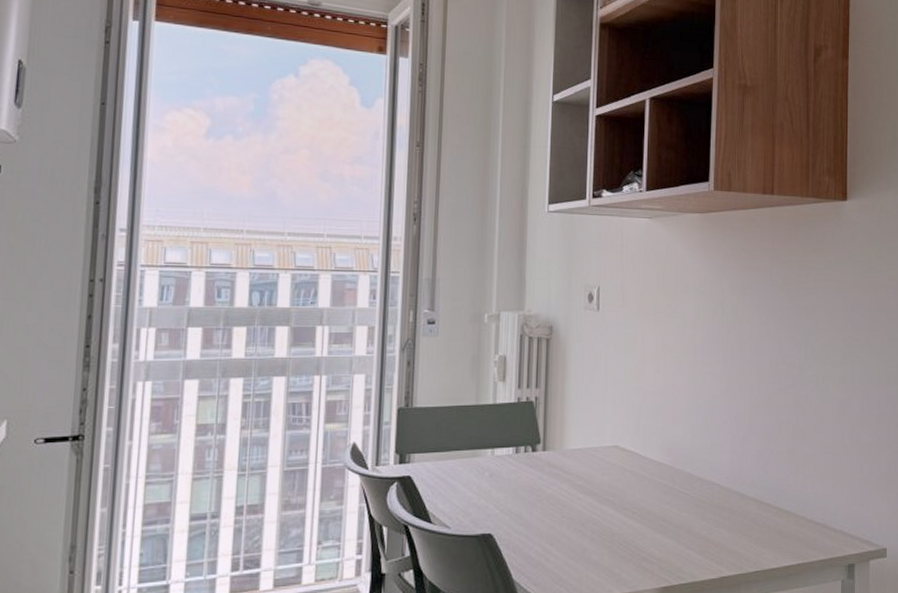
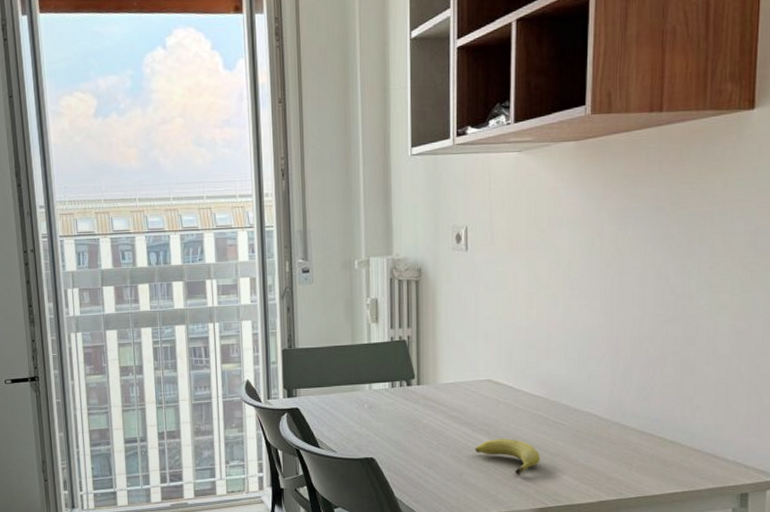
fruit: none [600,510,665,551] -> present [475,439,540,475]

